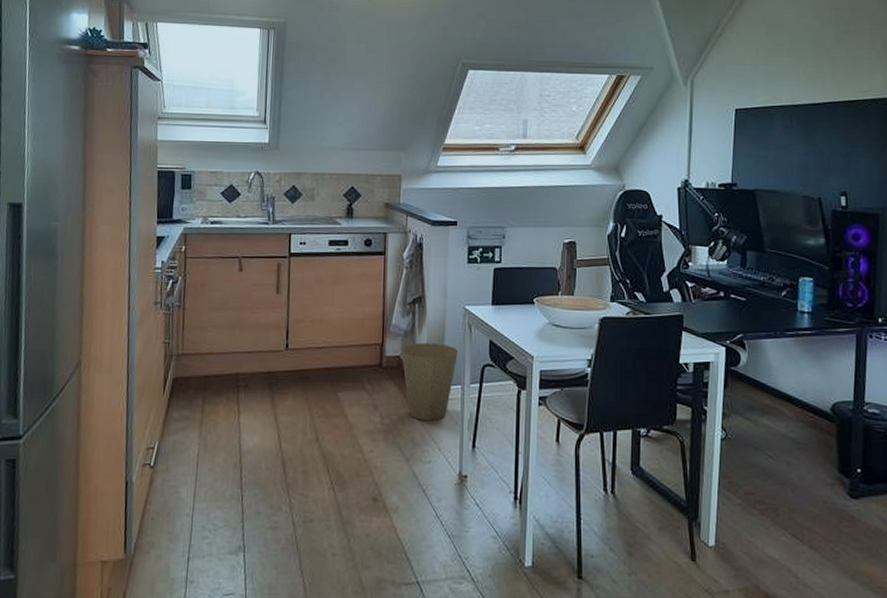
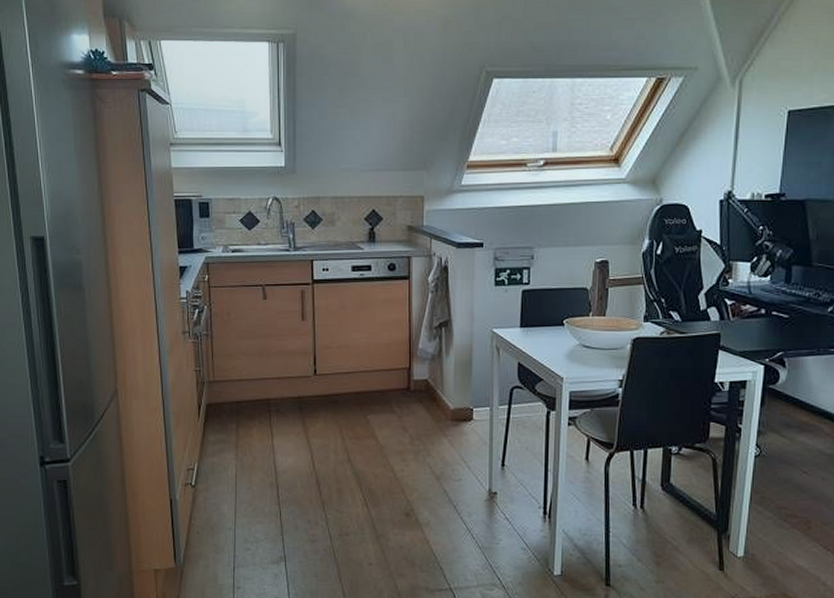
trash can: present [401,343,458,421] -> none [429,366,486,441]

